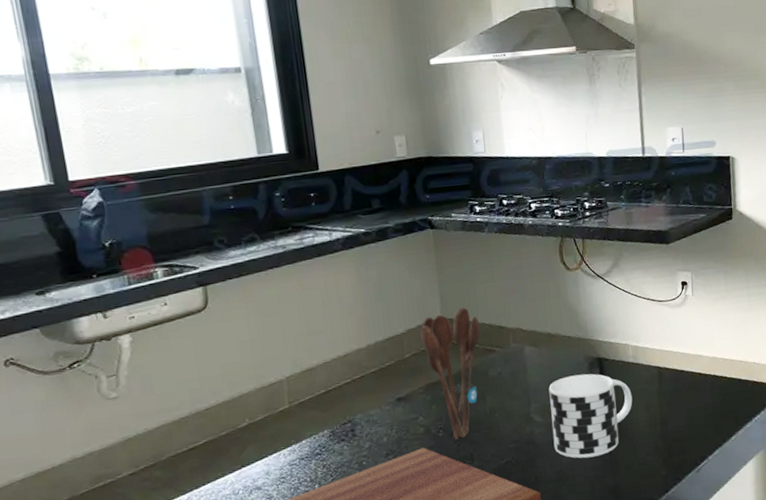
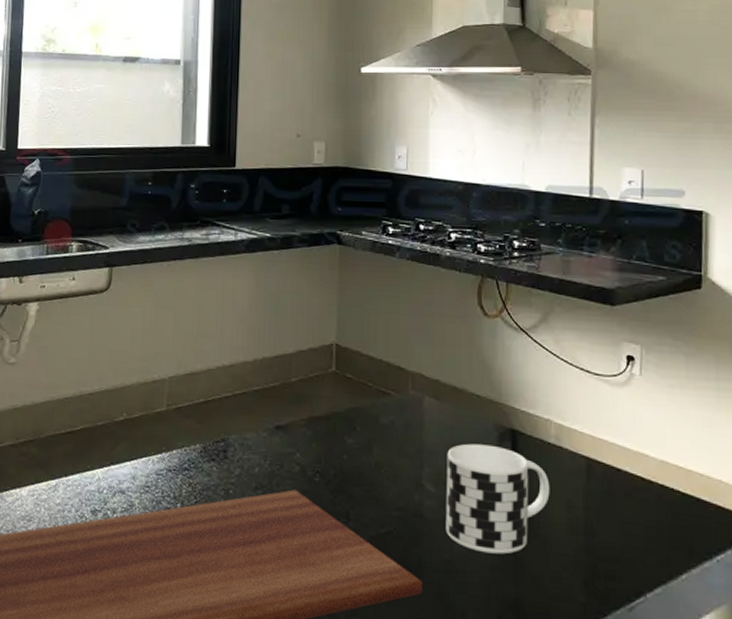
utensil holder: present [419,307,481,440] -> none [310,337,377,490]

